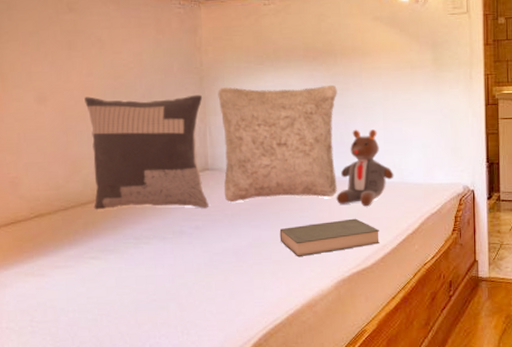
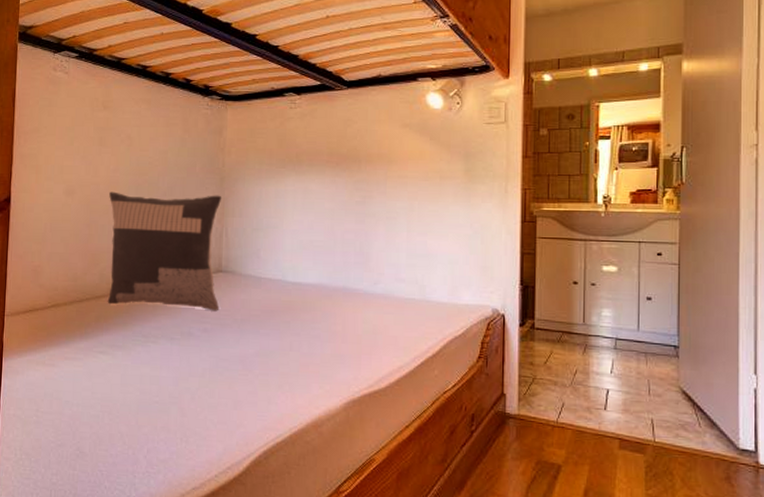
pillow: present [218,84,338,203] -> none [235,189,359,310]
book: present [279,218,380,256] -> none [288,334,396,371]
teddy bear: present [336,129,394,206] -> none [351,239,416,322]

